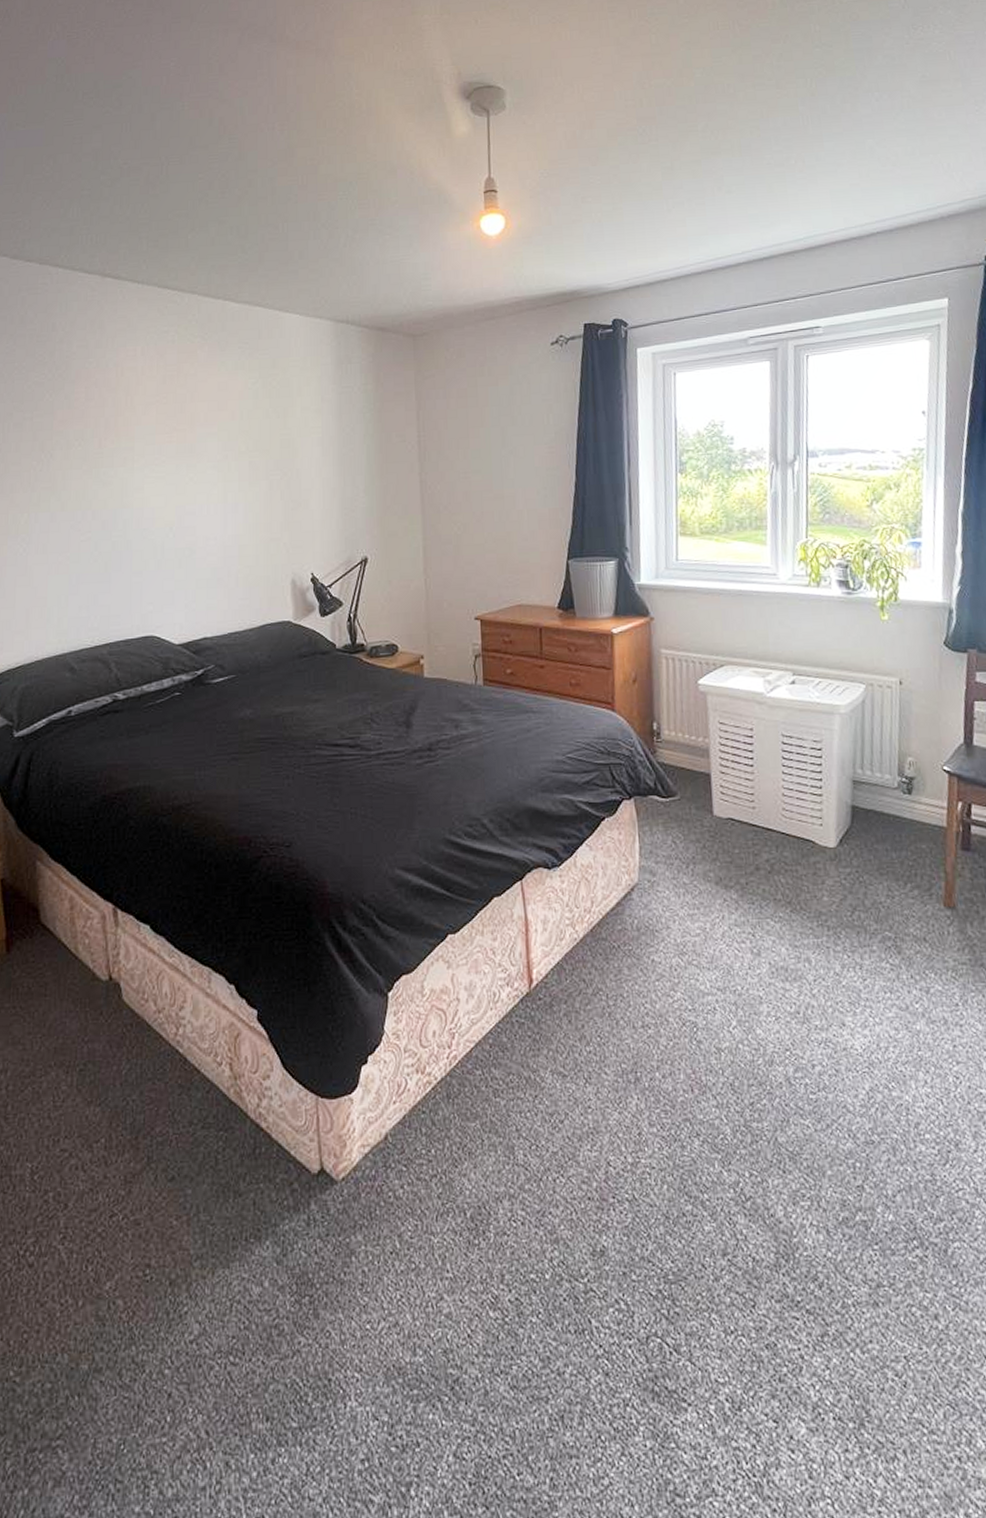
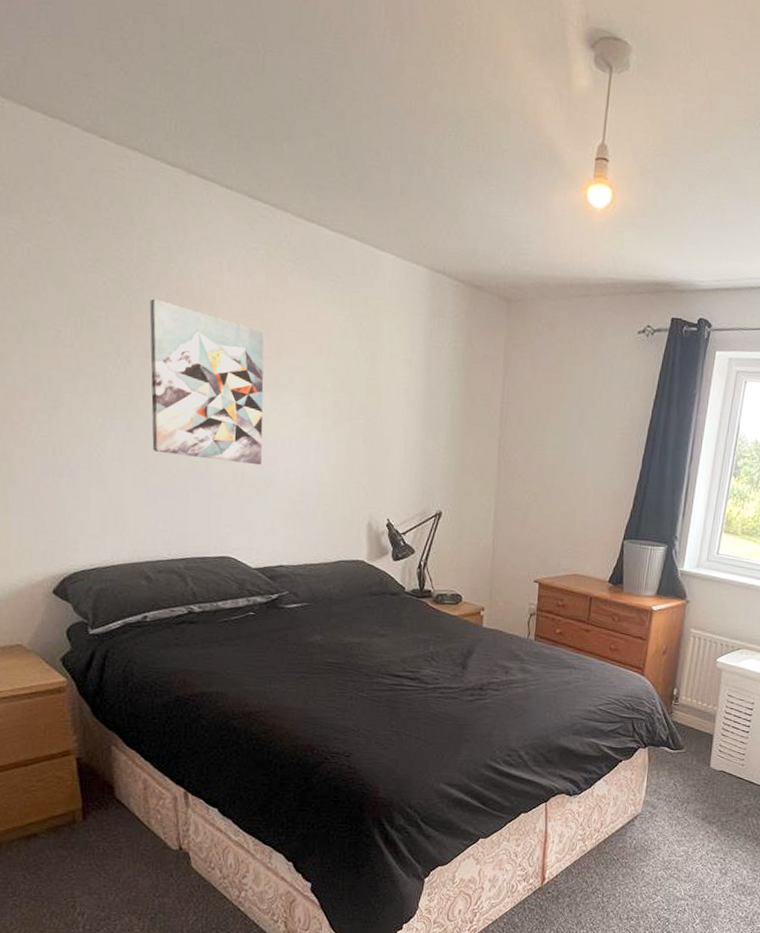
wall art: none [70,393,182,539] -> present [149,298,265,466]

